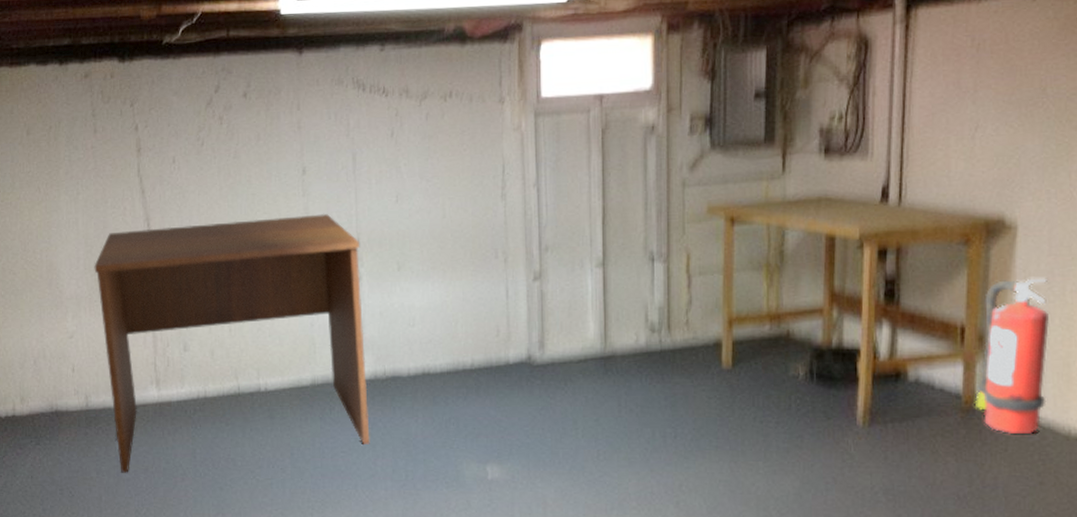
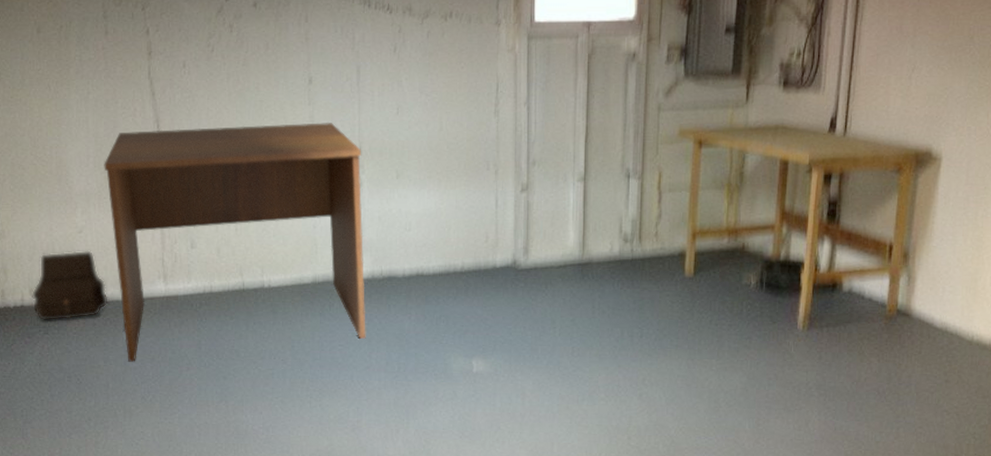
satchel: none [22,356,100,431] -> present [31,250,108,321]
fire extinguisher: present [975,278,1049,435] -> none [897,204,963,340]

